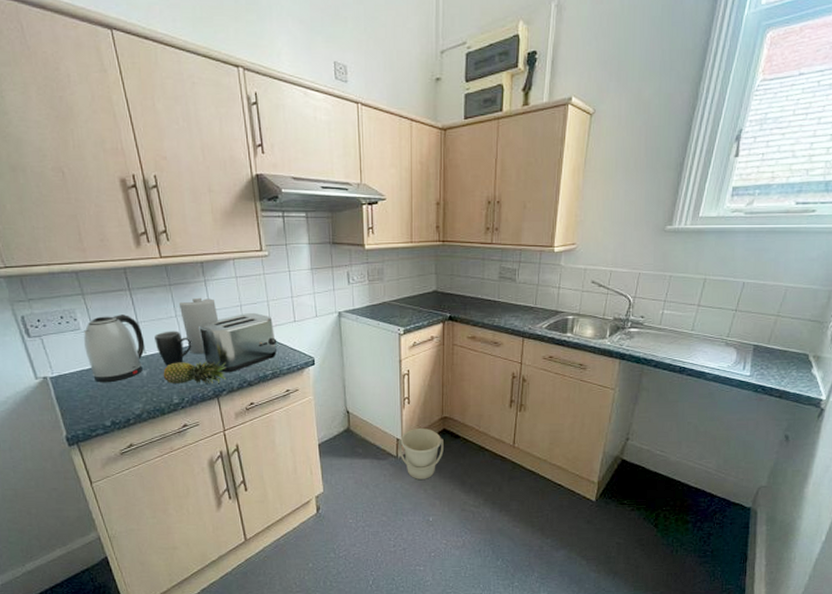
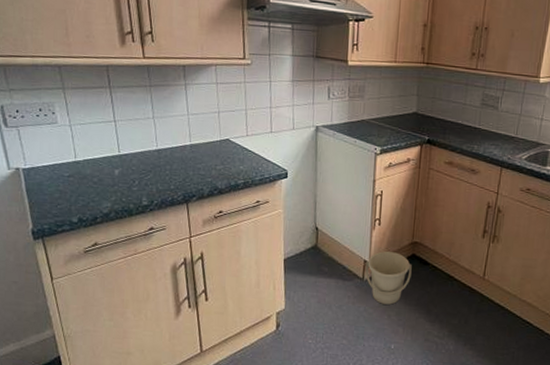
kettle: present [83,314,145,382] -> none [59,111,120,179]
mug: present [154,331,192,366] -> none [130,131,167,167]
fruit: present [163,360,227,384] -> none [135,164,199,190]
paper towel holder: present [178,297,219,354] -> none [157,100,196,158]
toaster: present [199,313,277,372] -> none [175,120,252,178]

